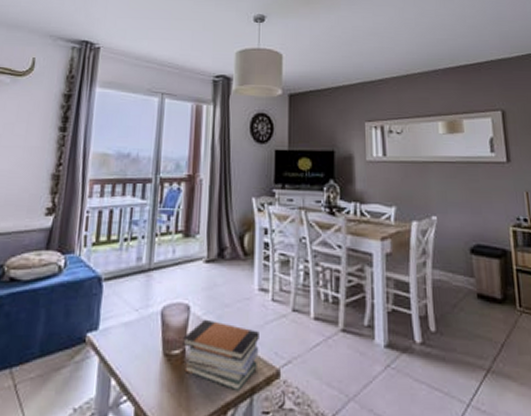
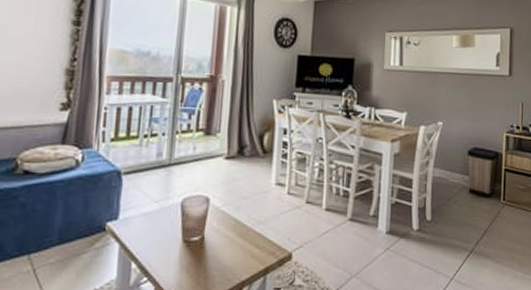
book stack: present [183,319,259,392] -> none [202,210,275,272]

